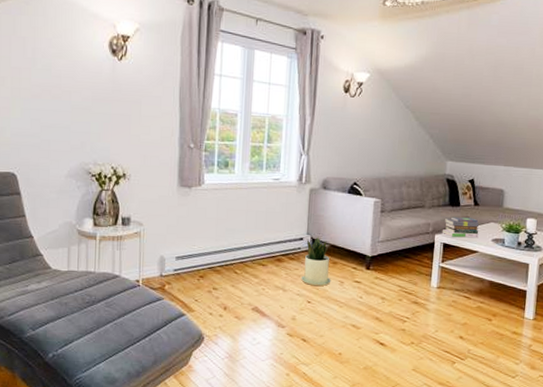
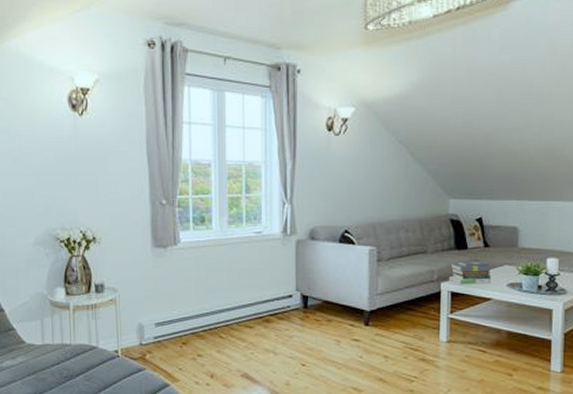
planter: present [301,237,331,287] -> none [293,293,327,347]

